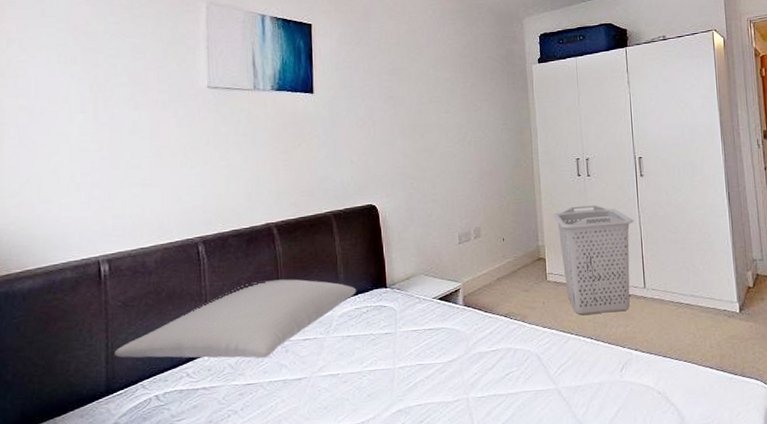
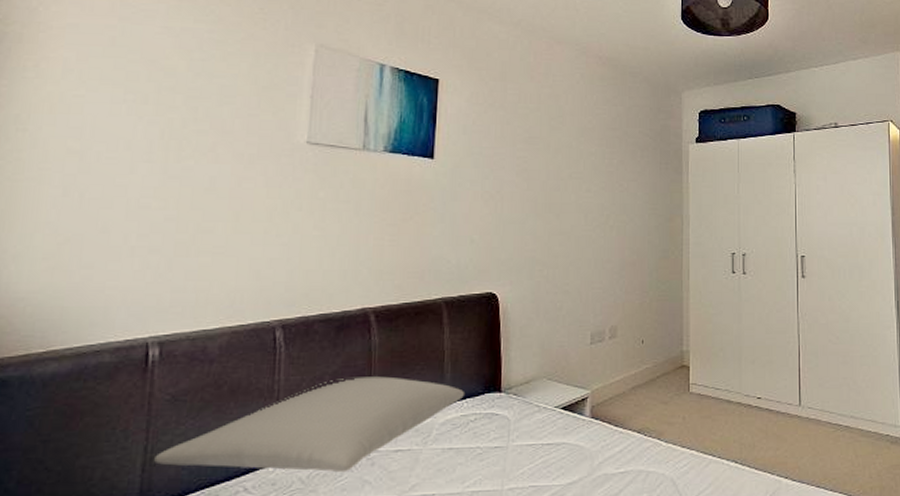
laundry basket: present [553,205,634,315] -> none [701,307,792,434]

